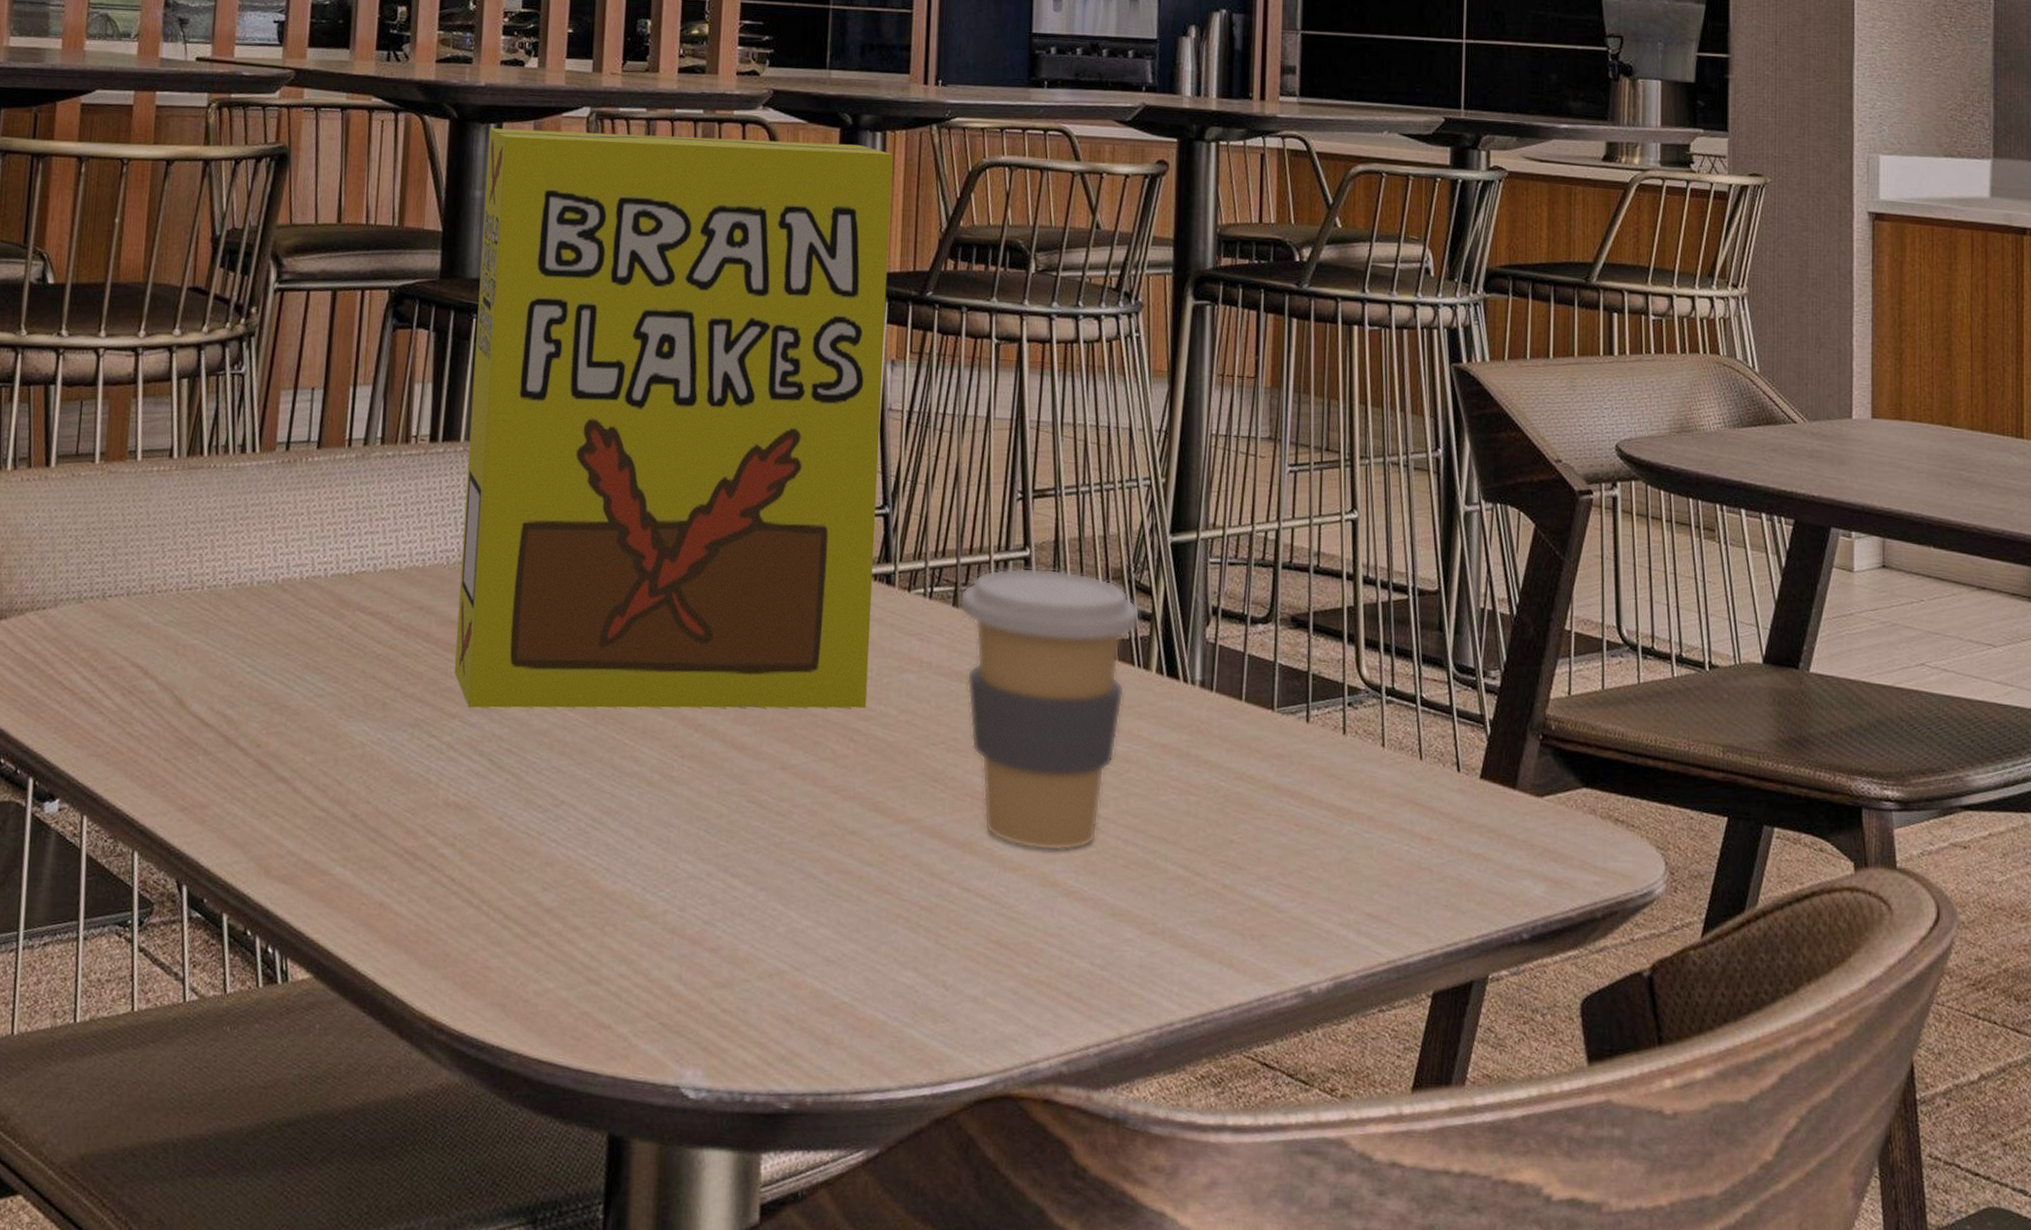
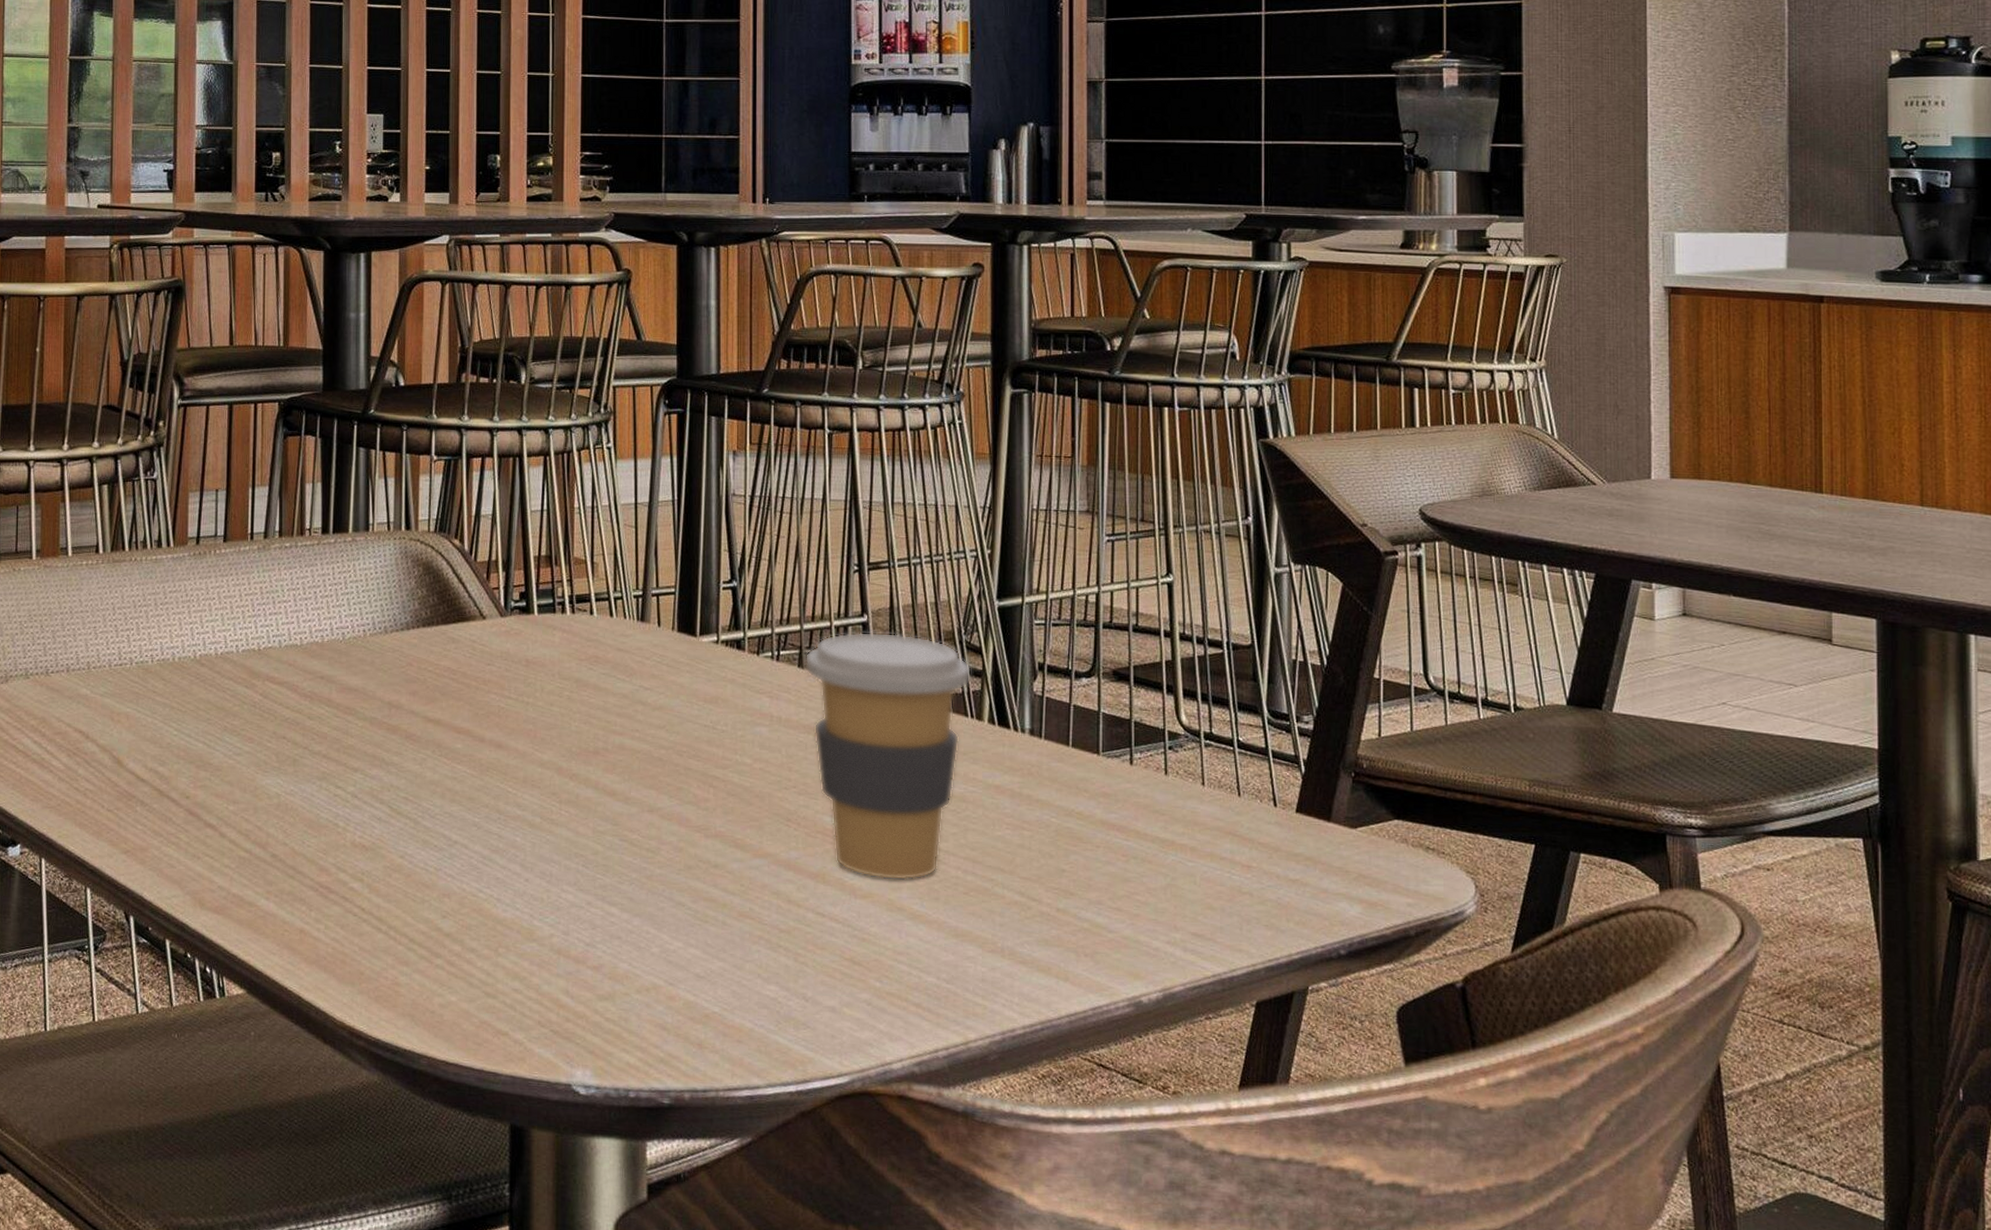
cereal box: present [454,128,893,709] -> none [354,257,727,763]

